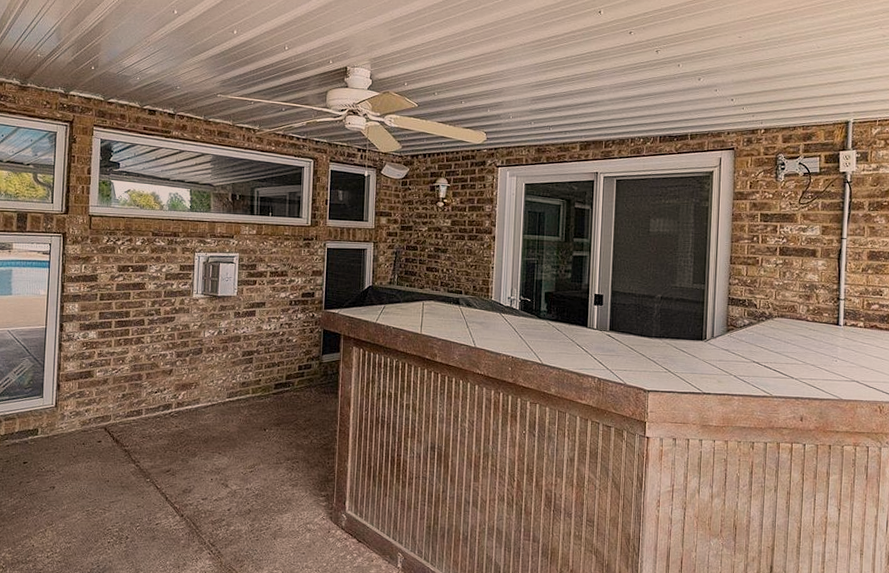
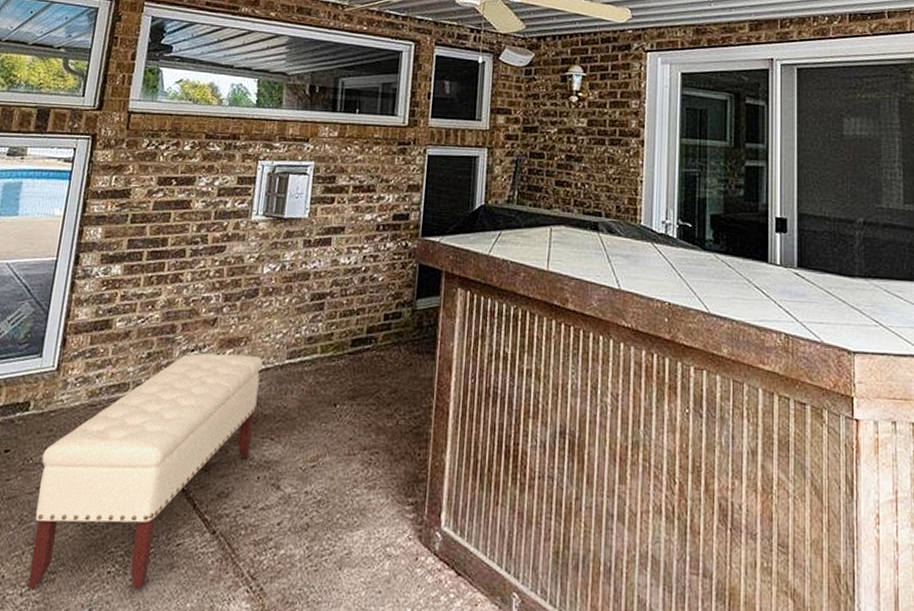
bench: none [51,394,209,553] -> present [27,353,263,589]

